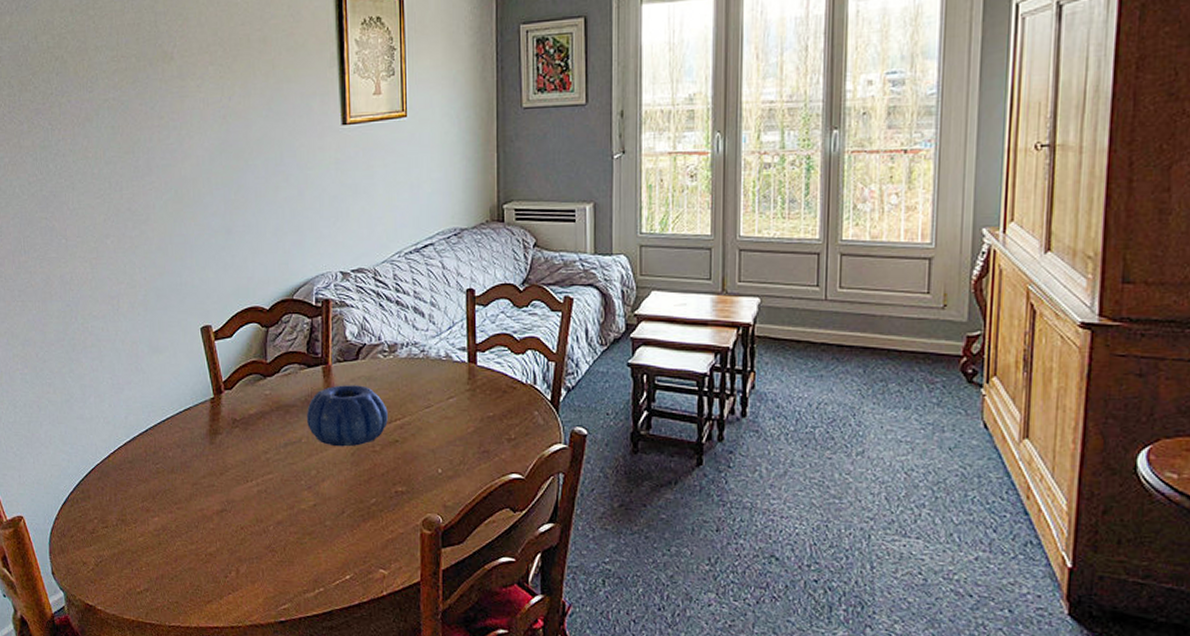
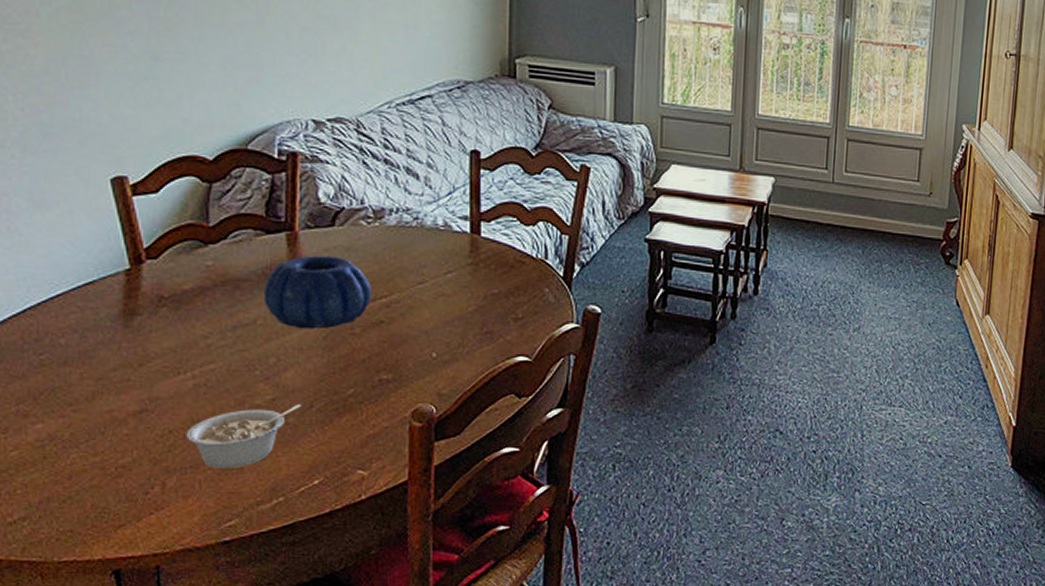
legume: none [253,509,336,561] -> present [186,403,302,468]

